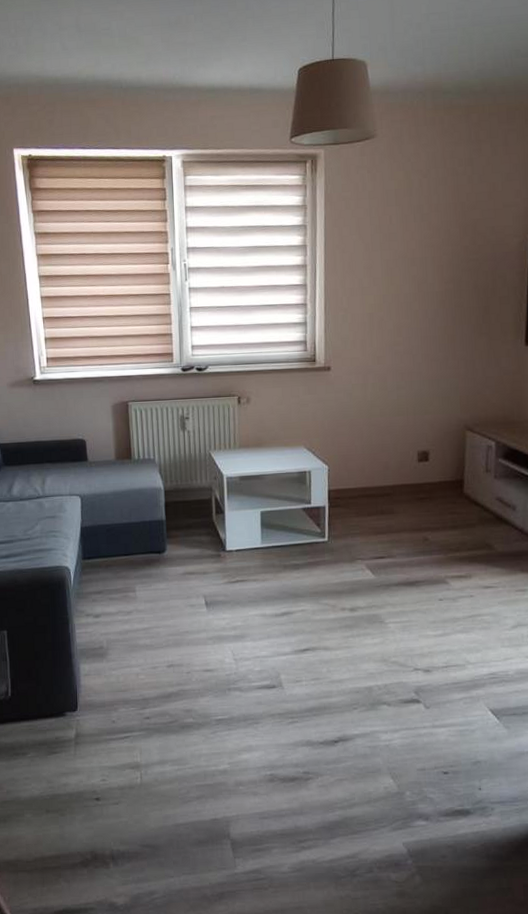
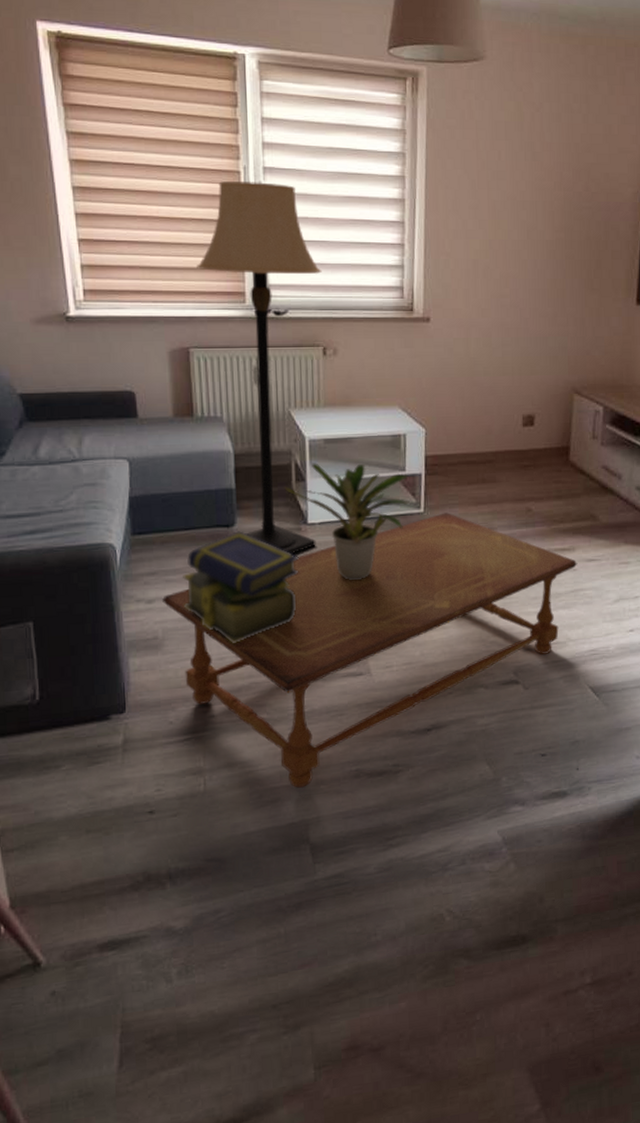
coffee table: none [106,541,475,787] -> present [161,512,578,788]
stack of books: none [123,557,219,654] -> present [183,531,299,643]
lamp: none [134,260,236,578] -> present [196,181,322,555]
potted plant: none [206,497,314,601] -> present [284,463,408,580]

